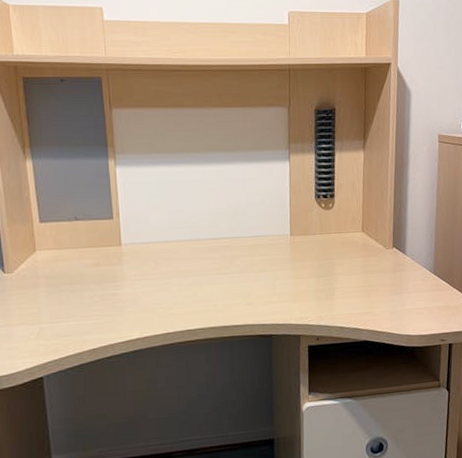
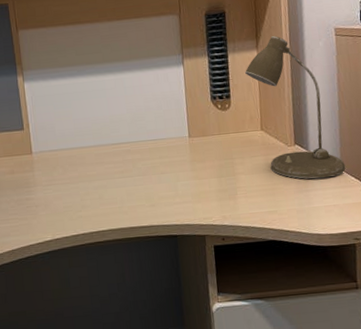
desk lamp: none [351,138,438,282] -> present [245,36,346,179]

